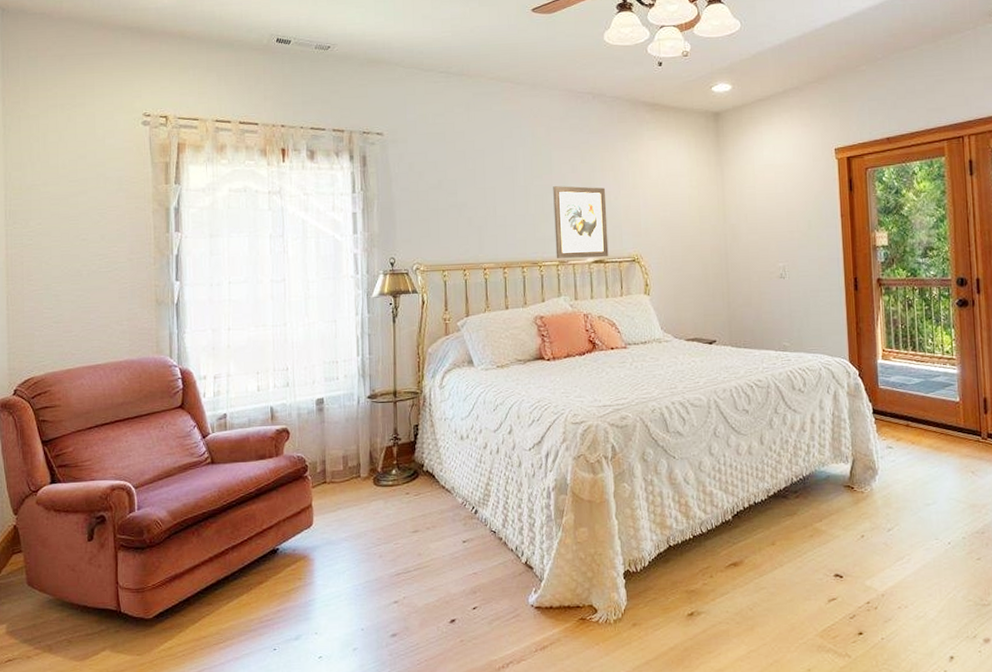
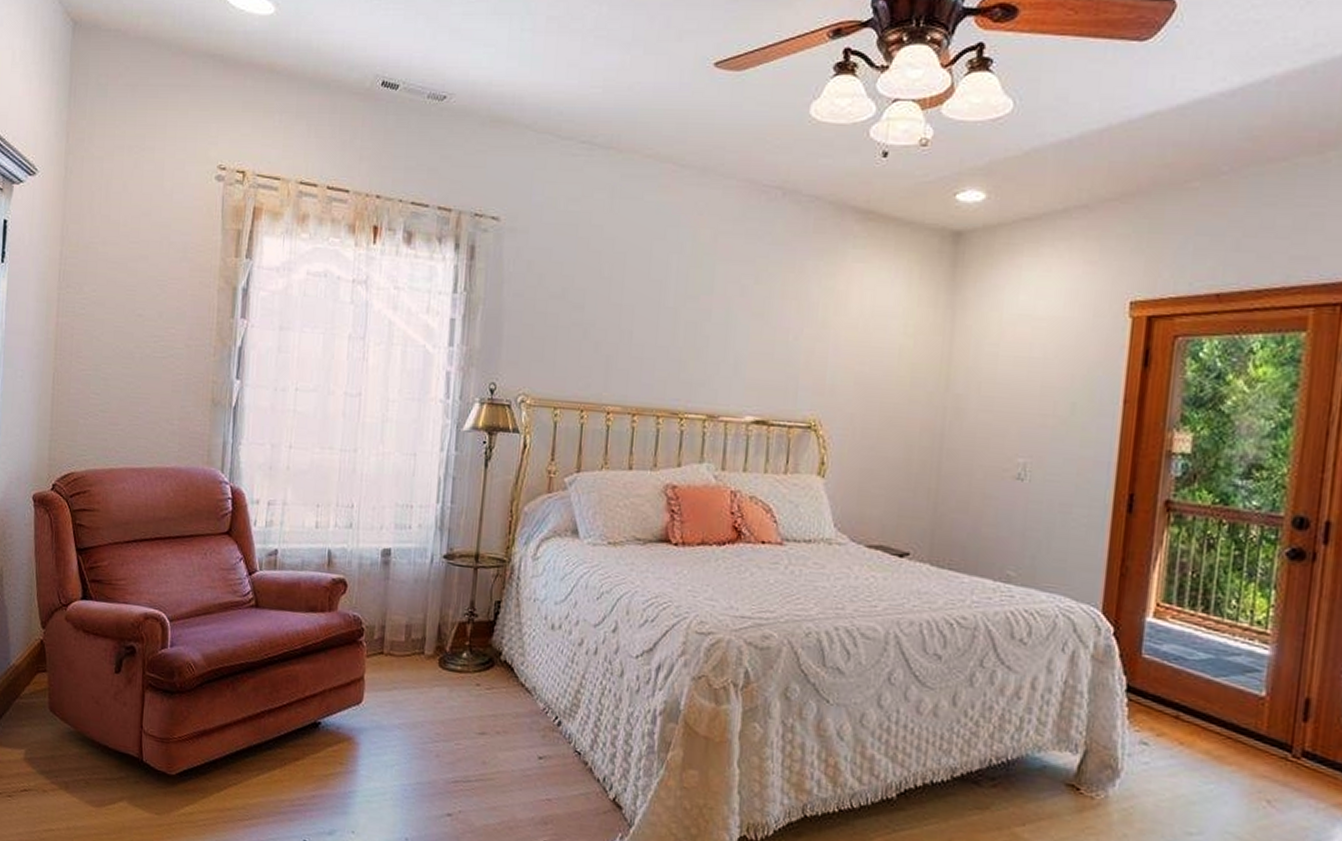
wall art: present [553,186,609,259] -> none [703,312,784,418]

